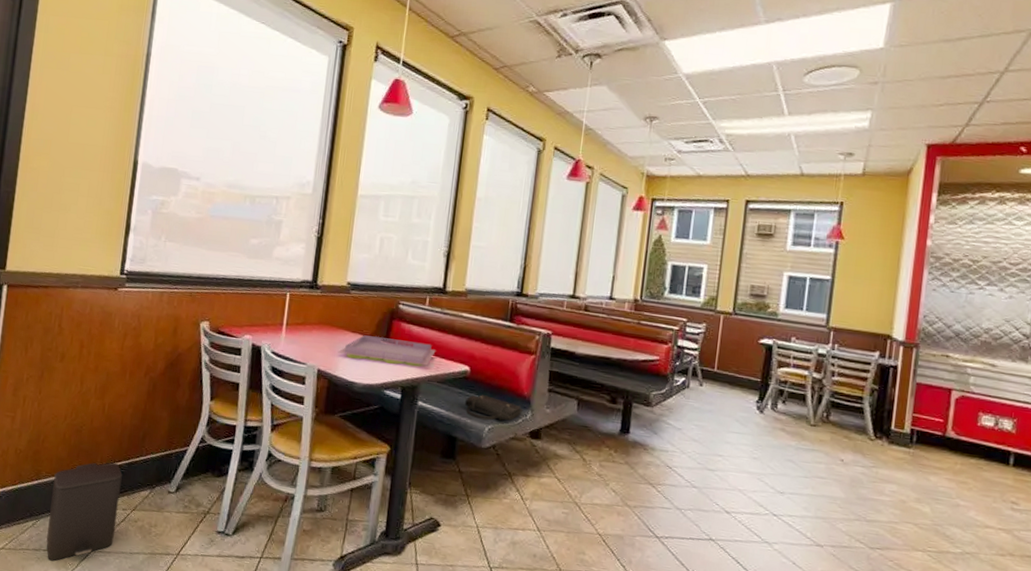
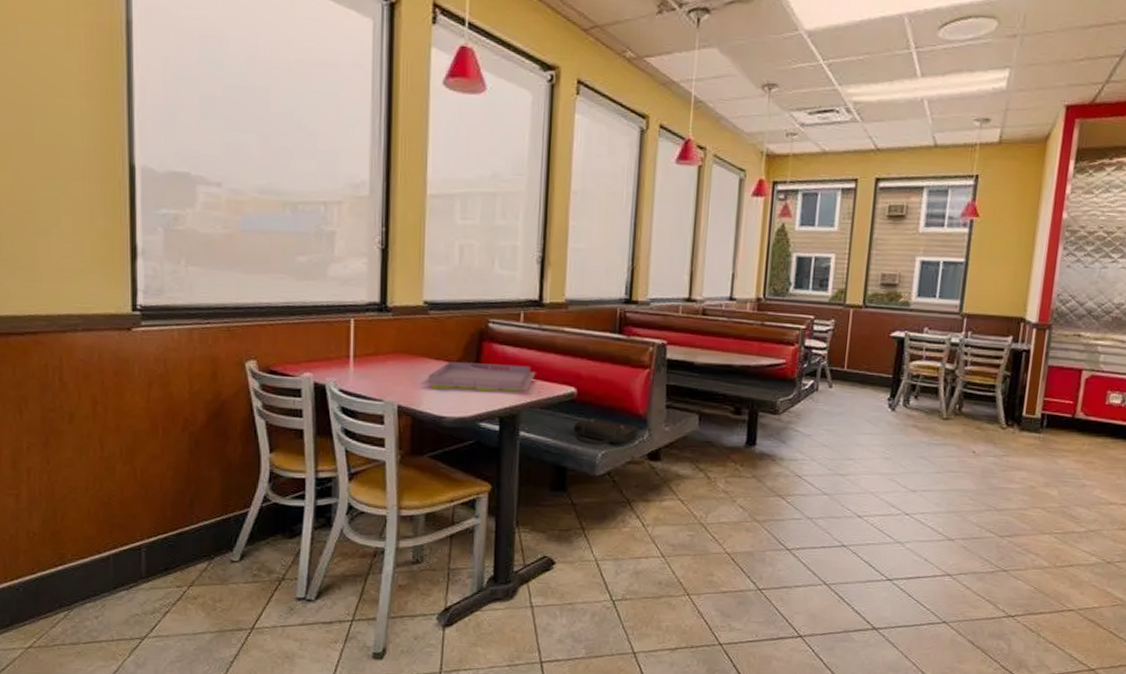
pedal bin: present [46,462,122,561] -> none [83,535,172,654]

